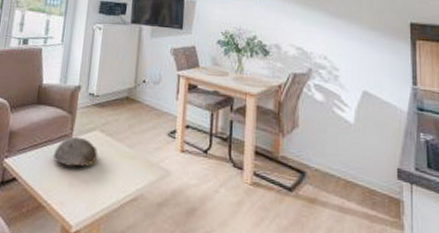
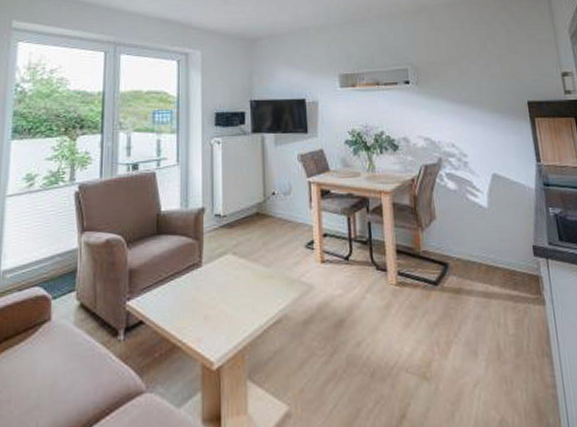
decorative bowl: present [53,136,98,166] -> none [183,264,233,298]

